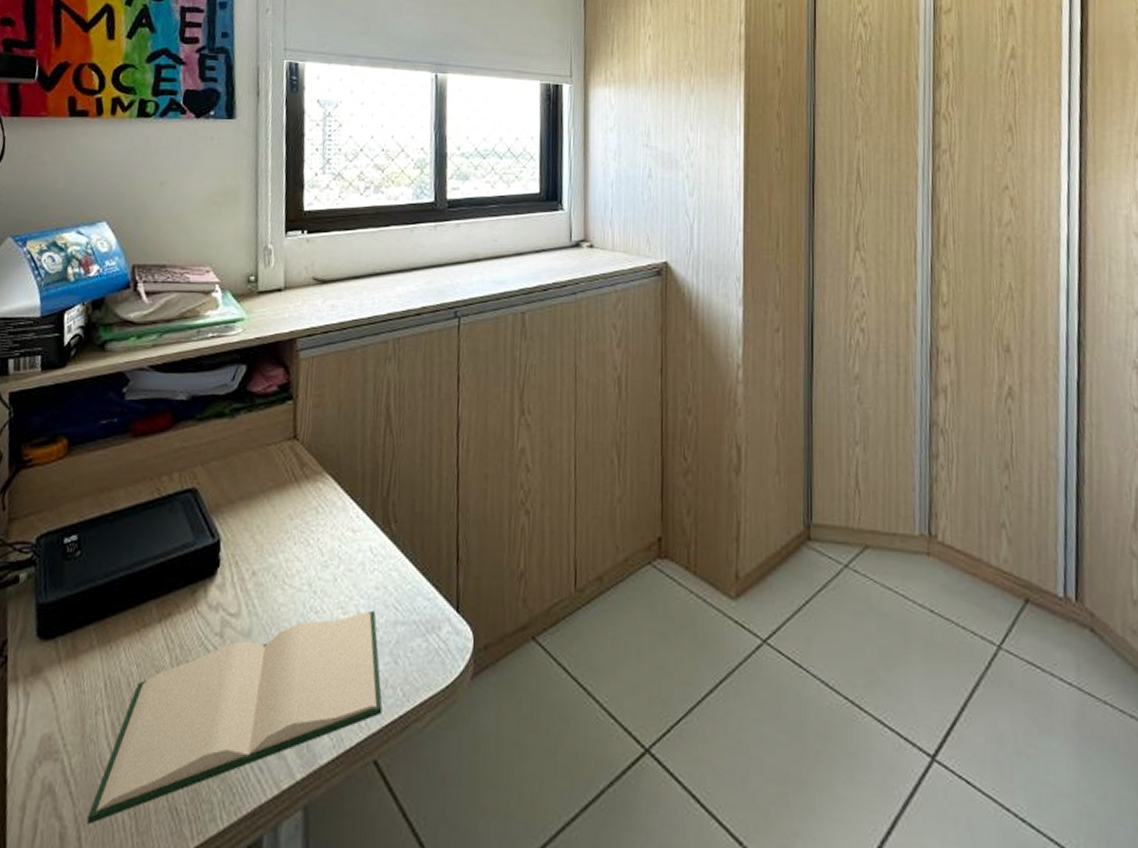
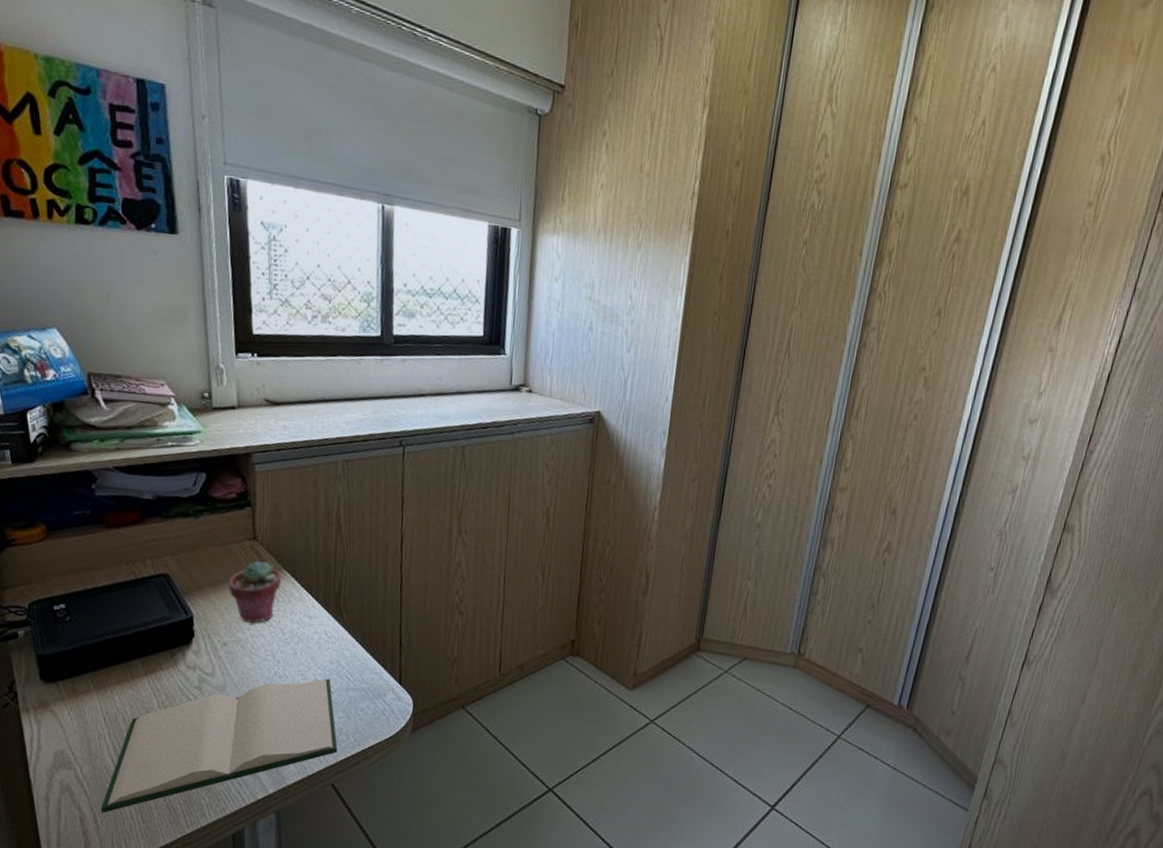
potted succulent: none [262,463,323,545] -> present [228,560,281,624]

